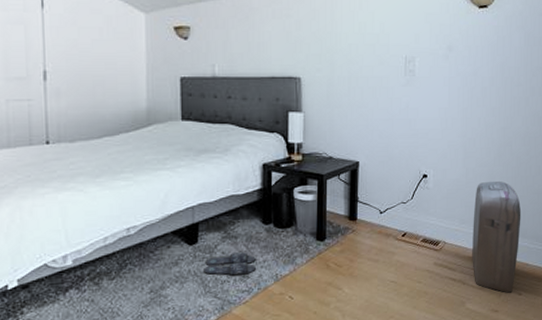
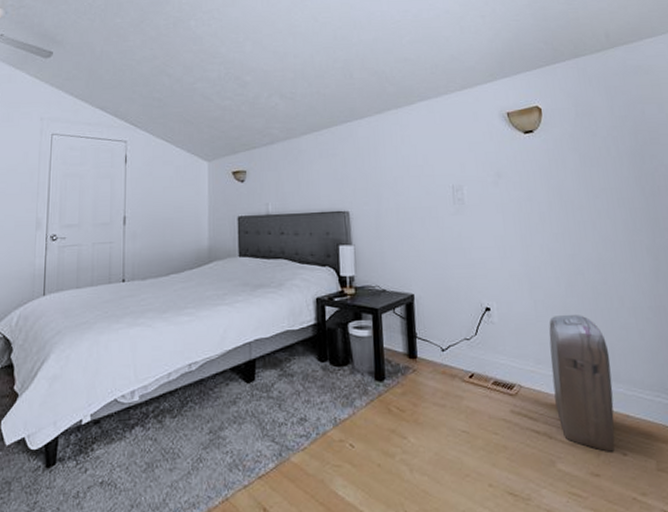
slippers: present [204,252,256,276] -> none [261,392,313,418]

